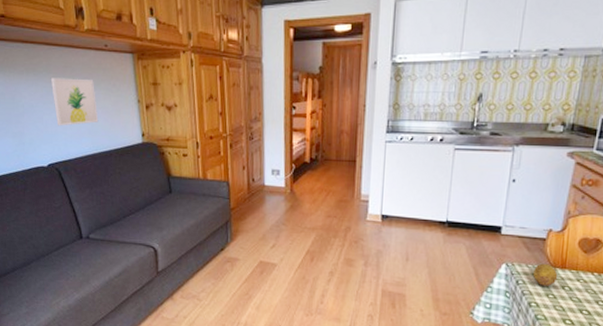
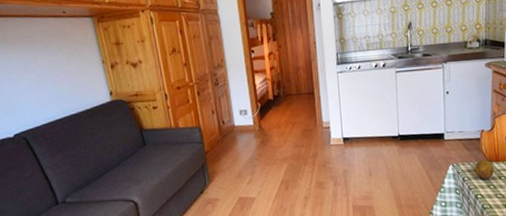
wall art: present [50,78,99,126] -> none [8,45,64,95]

